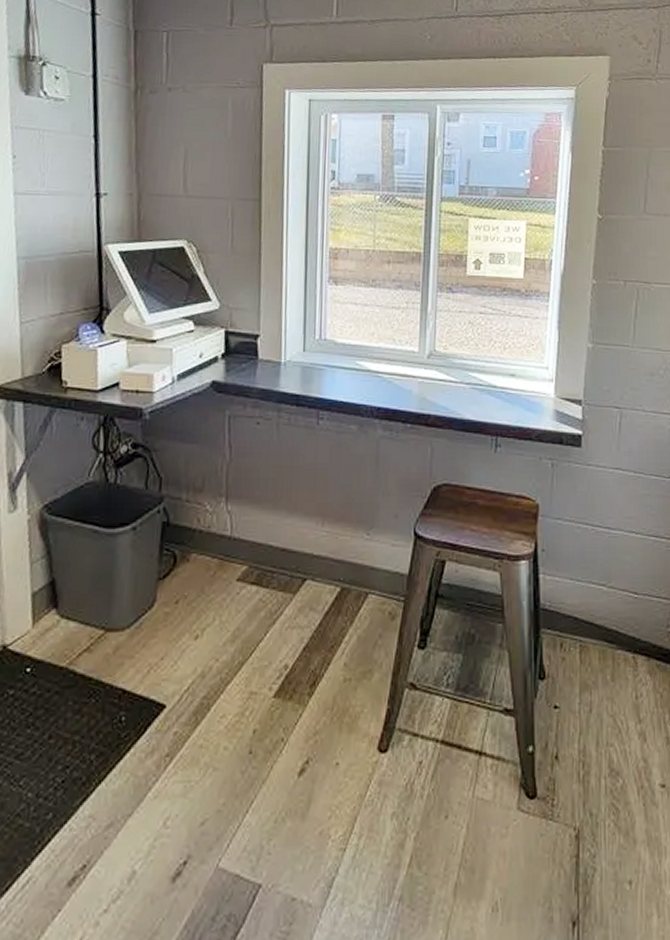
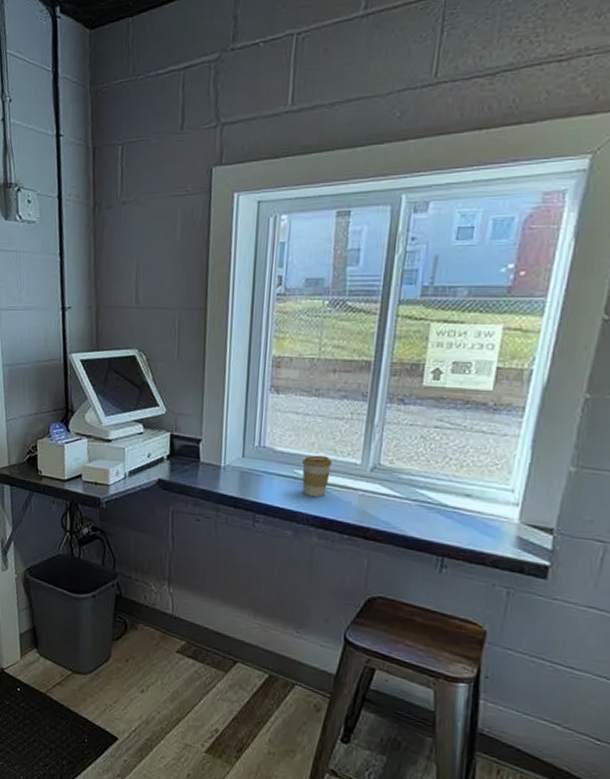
coffee cup: none [364,345,392,387] -> present [302,455,333,497]

